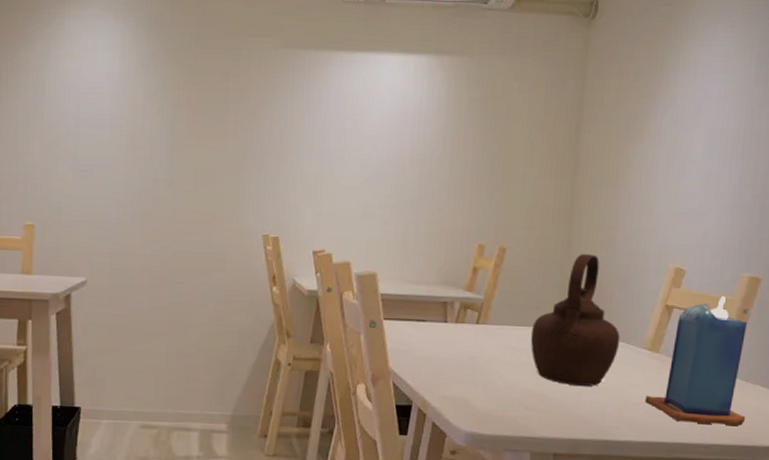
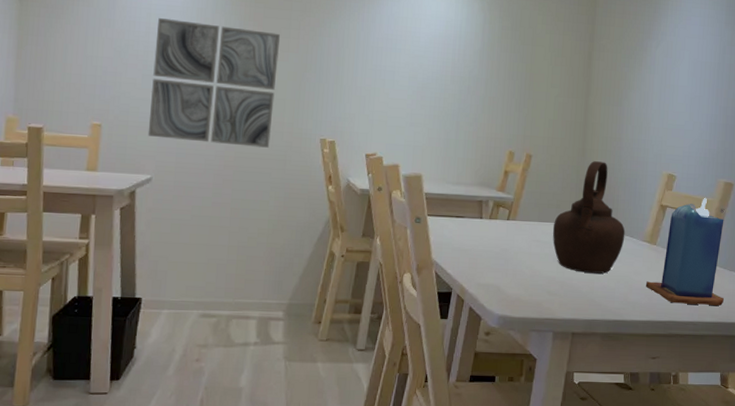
wall art: none [81,108,216,246] -> present [147,18,280,148]

